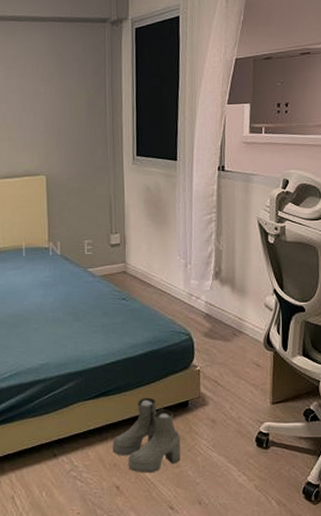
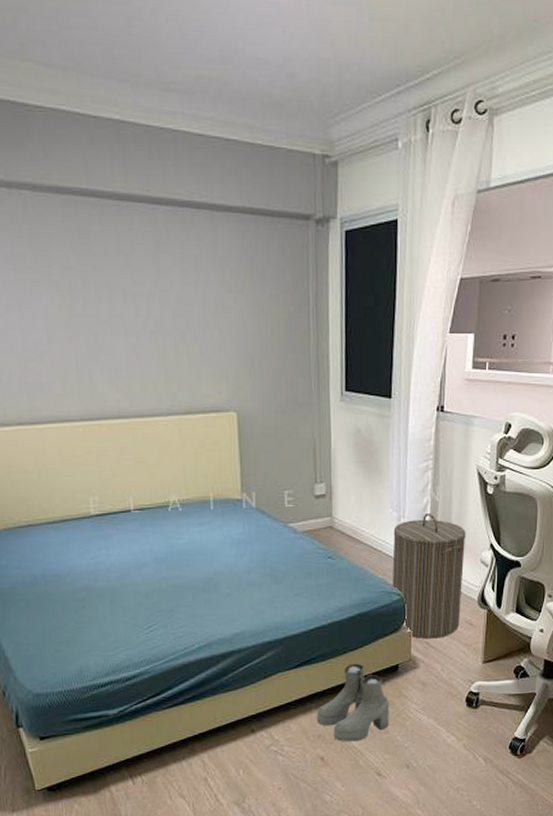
laundry hamper: none [180,260,250,378] -> present [392,512,466,639]

